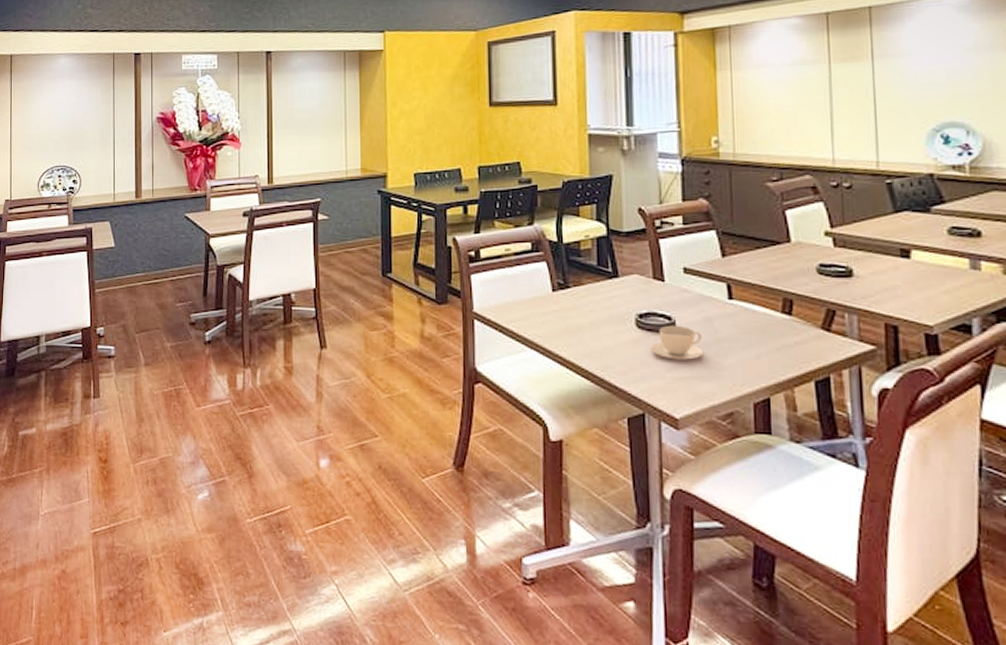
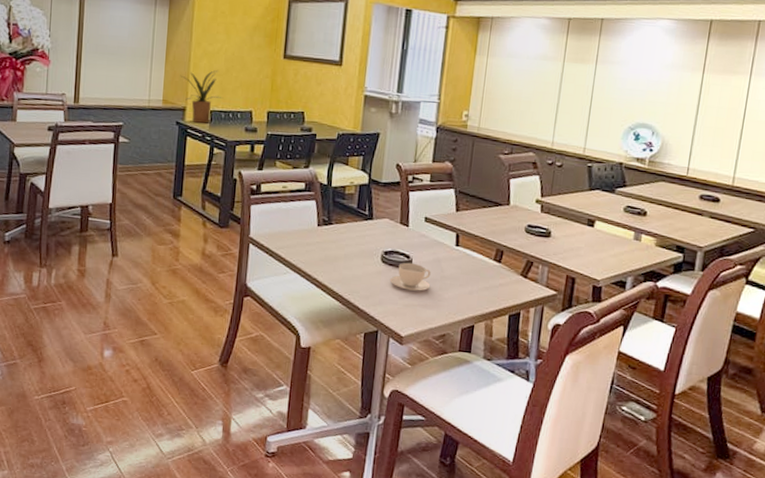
house plant: none [377,129,427,189] -> present [180,70,224,124]

